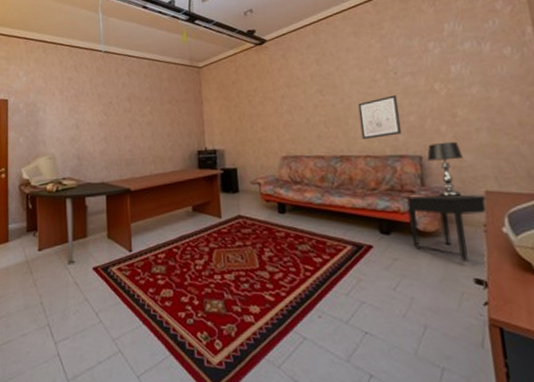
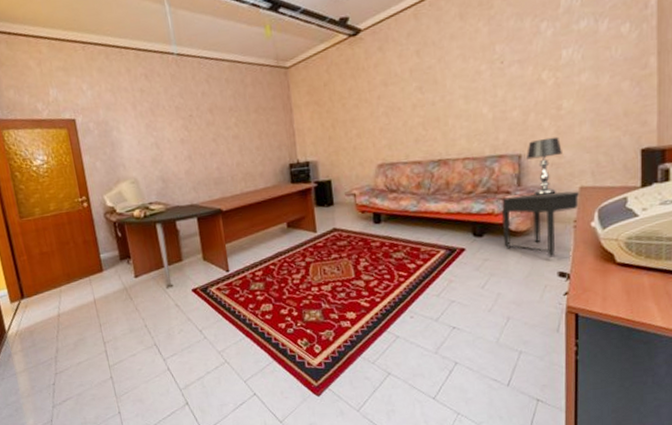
wall art: present [358,95,402,139] -> none [459,88,503,140]

